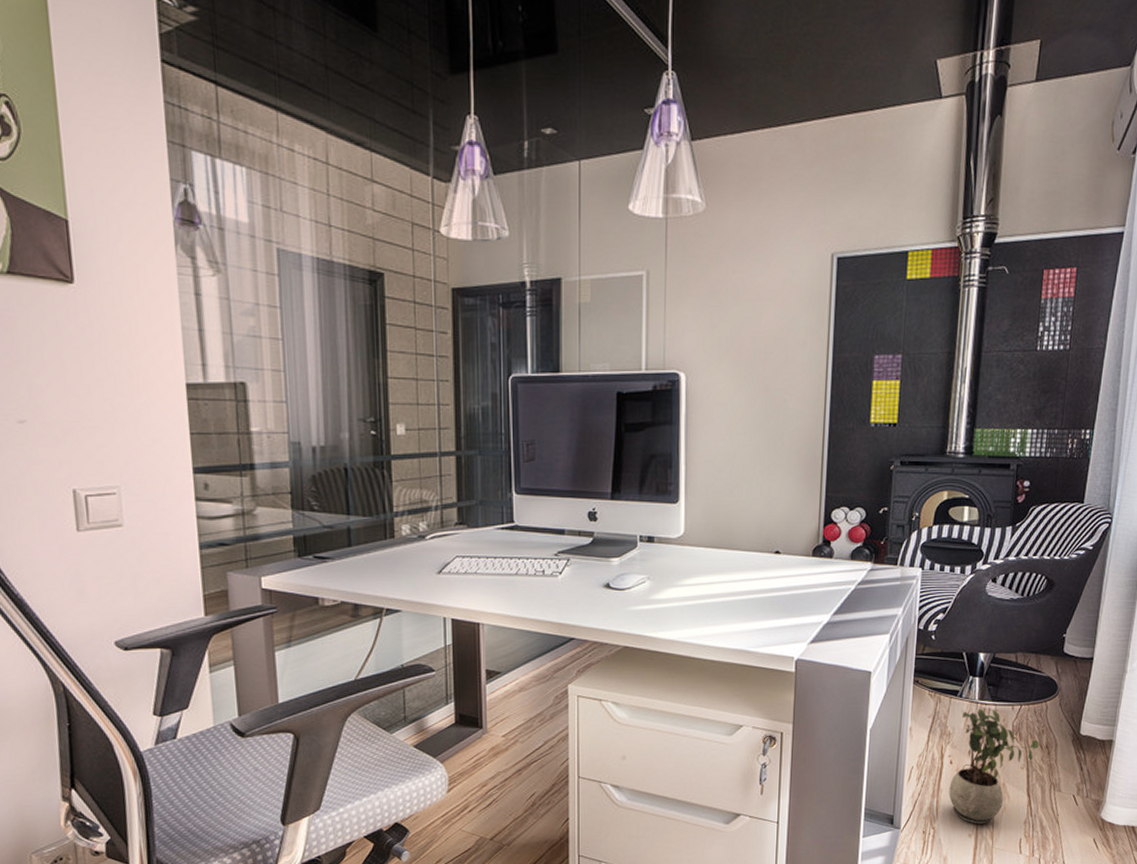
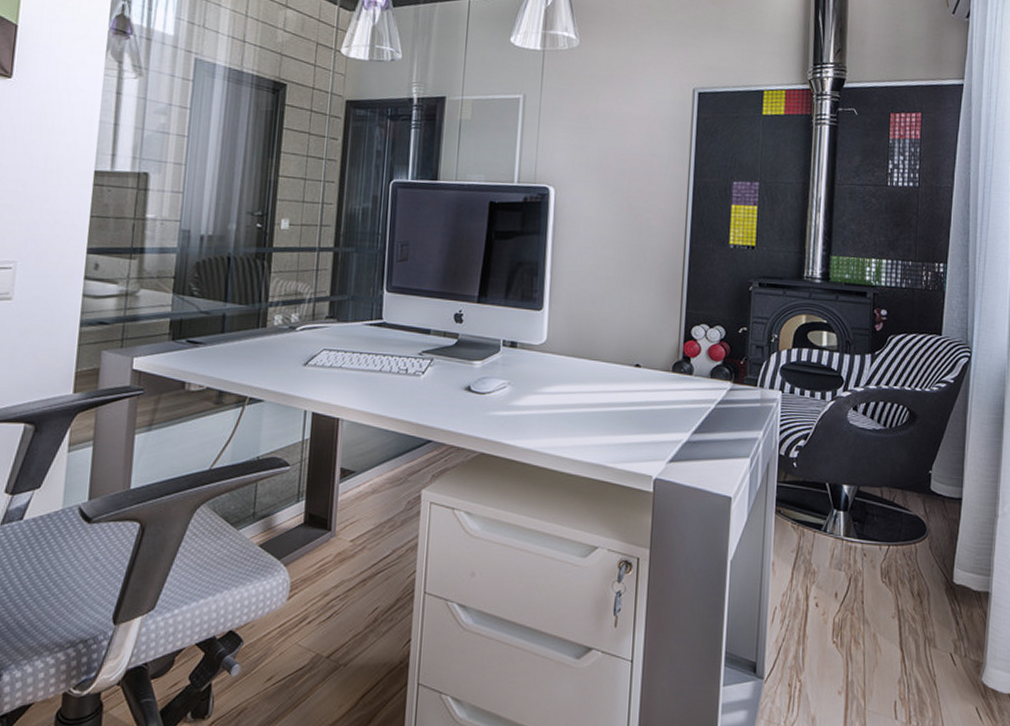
potted plant: present [949,708,1039,824] -> none [815,546,910,680]

